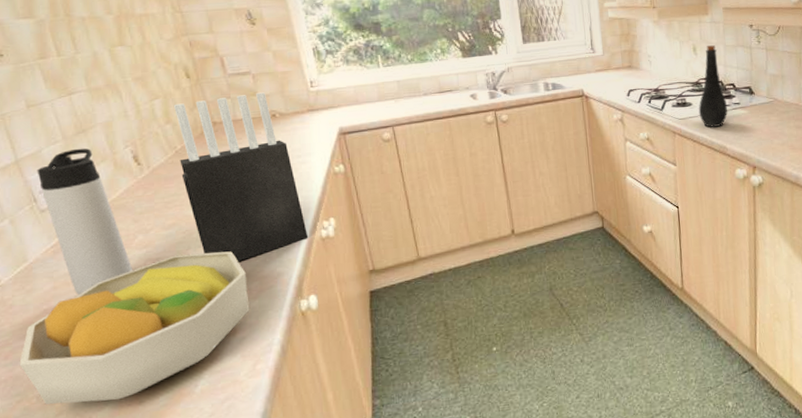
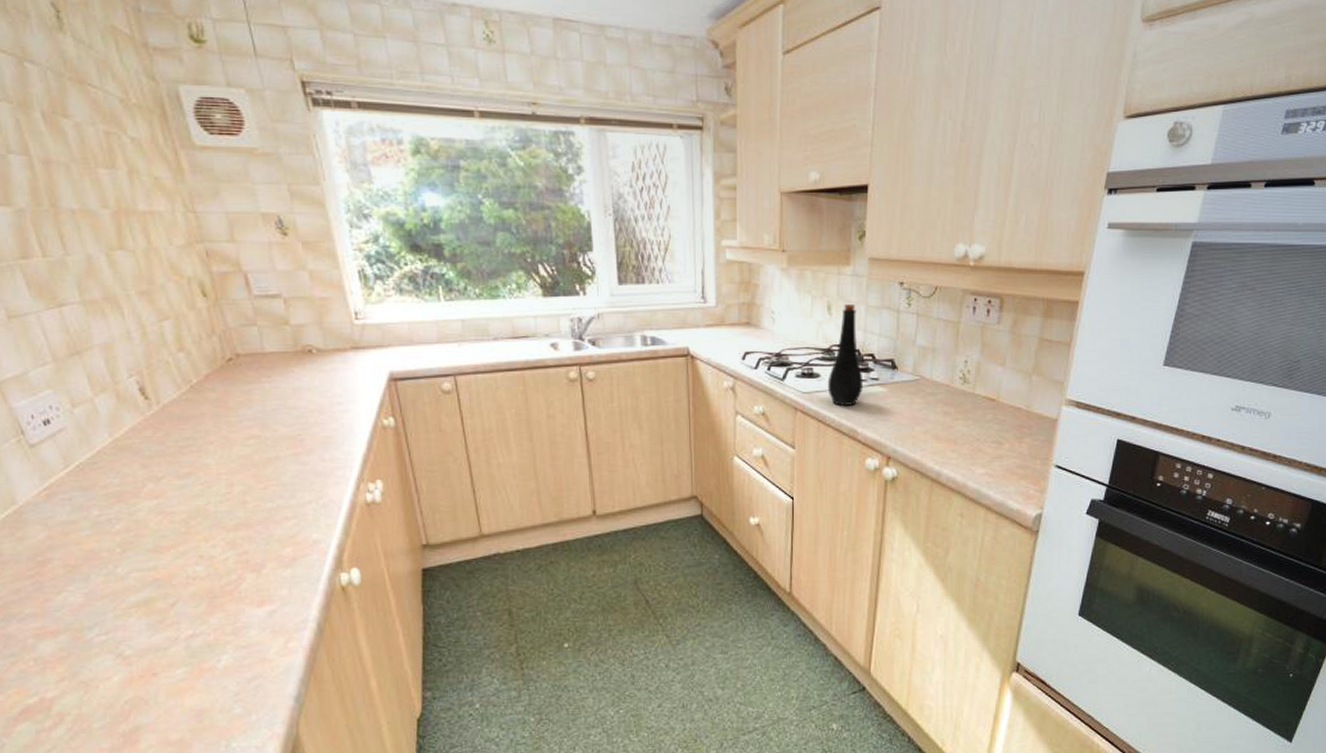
fruit bowl: present [19,251,250,405] -> none [12,509,281,670]
thermos bottle: present [37,148,133,295] -> none [23,373,143,548]
knife block: present [173,92,309,261] -> none [187,321,351,523]

